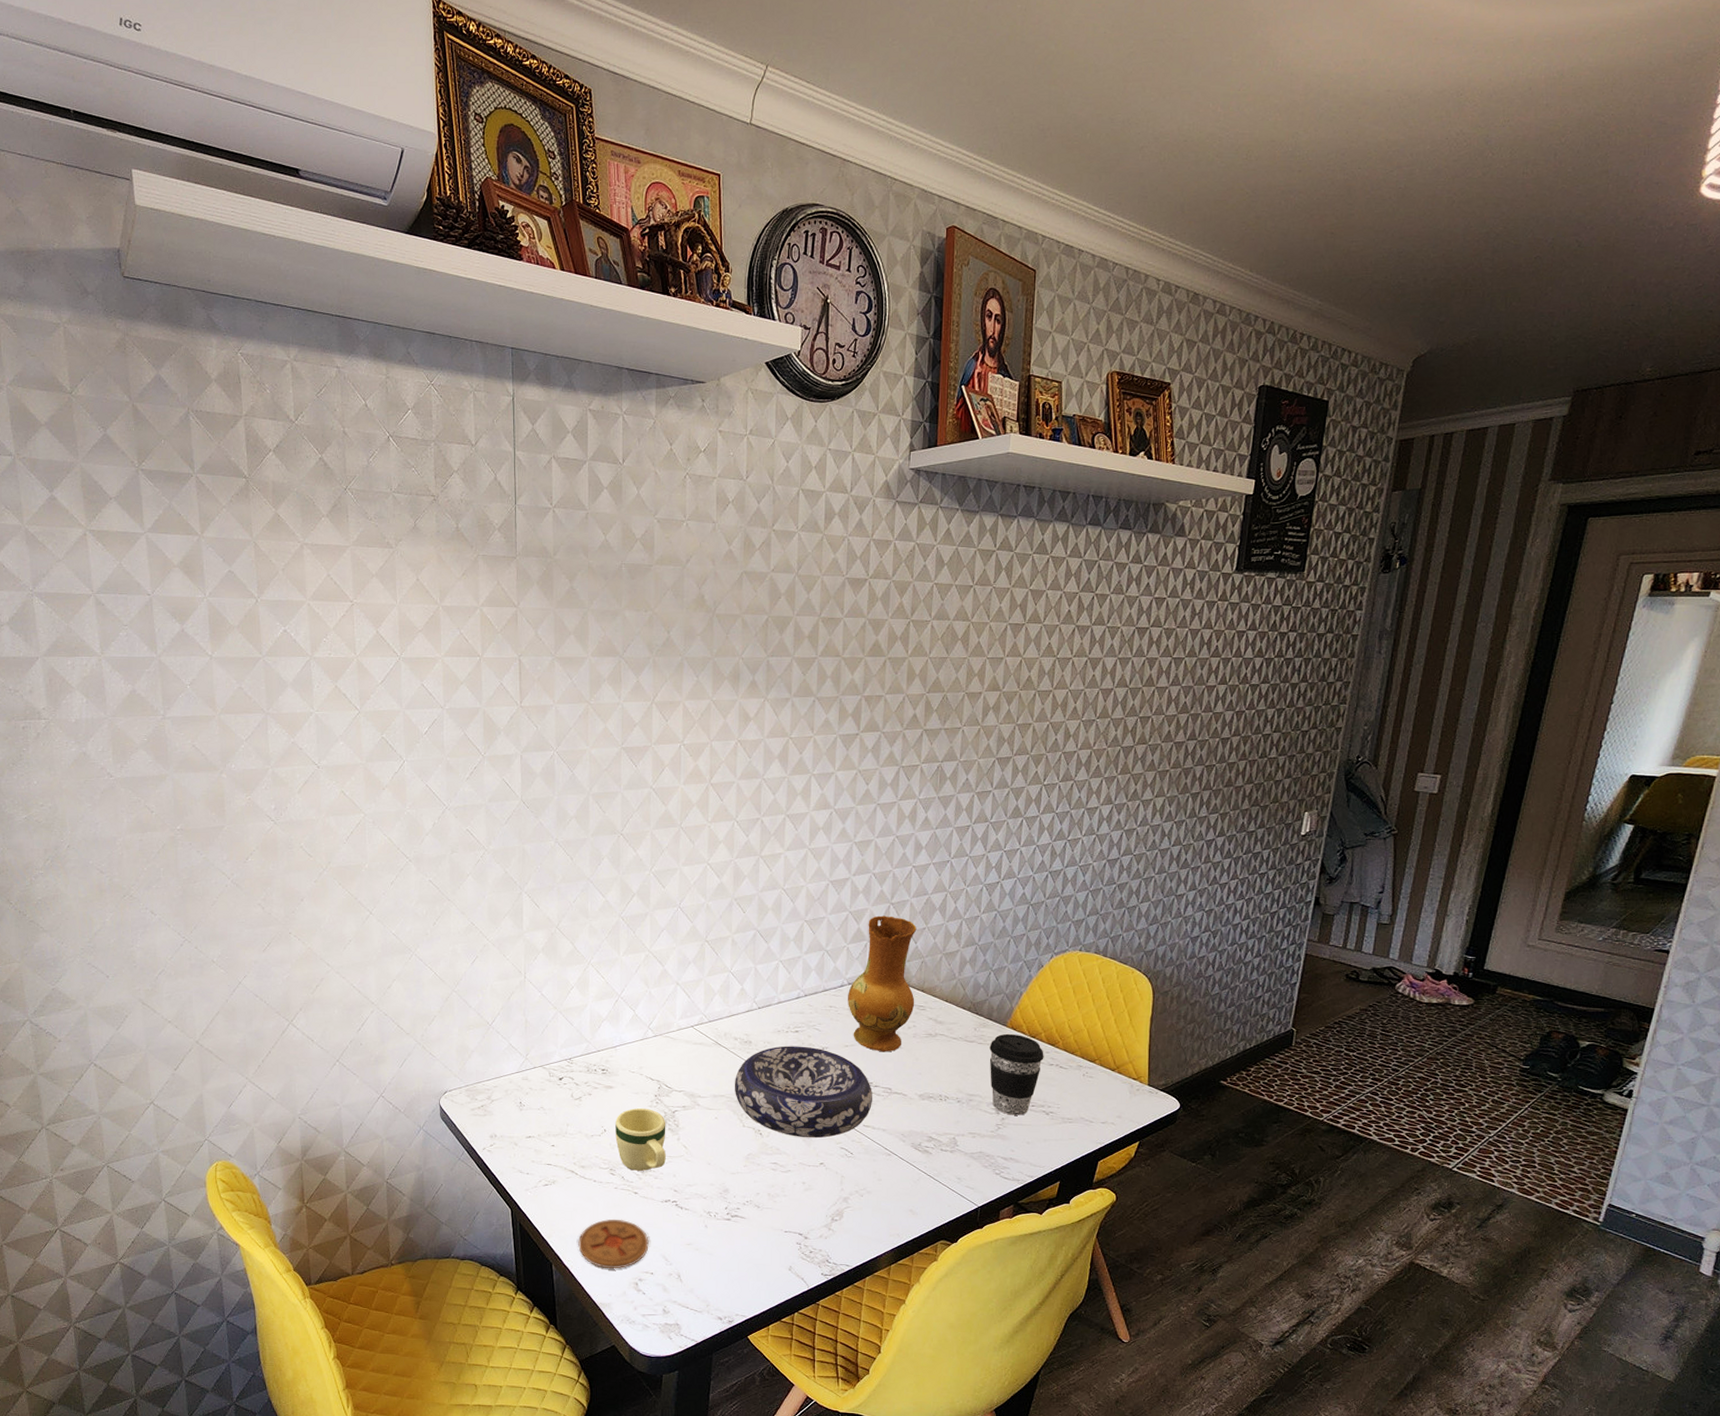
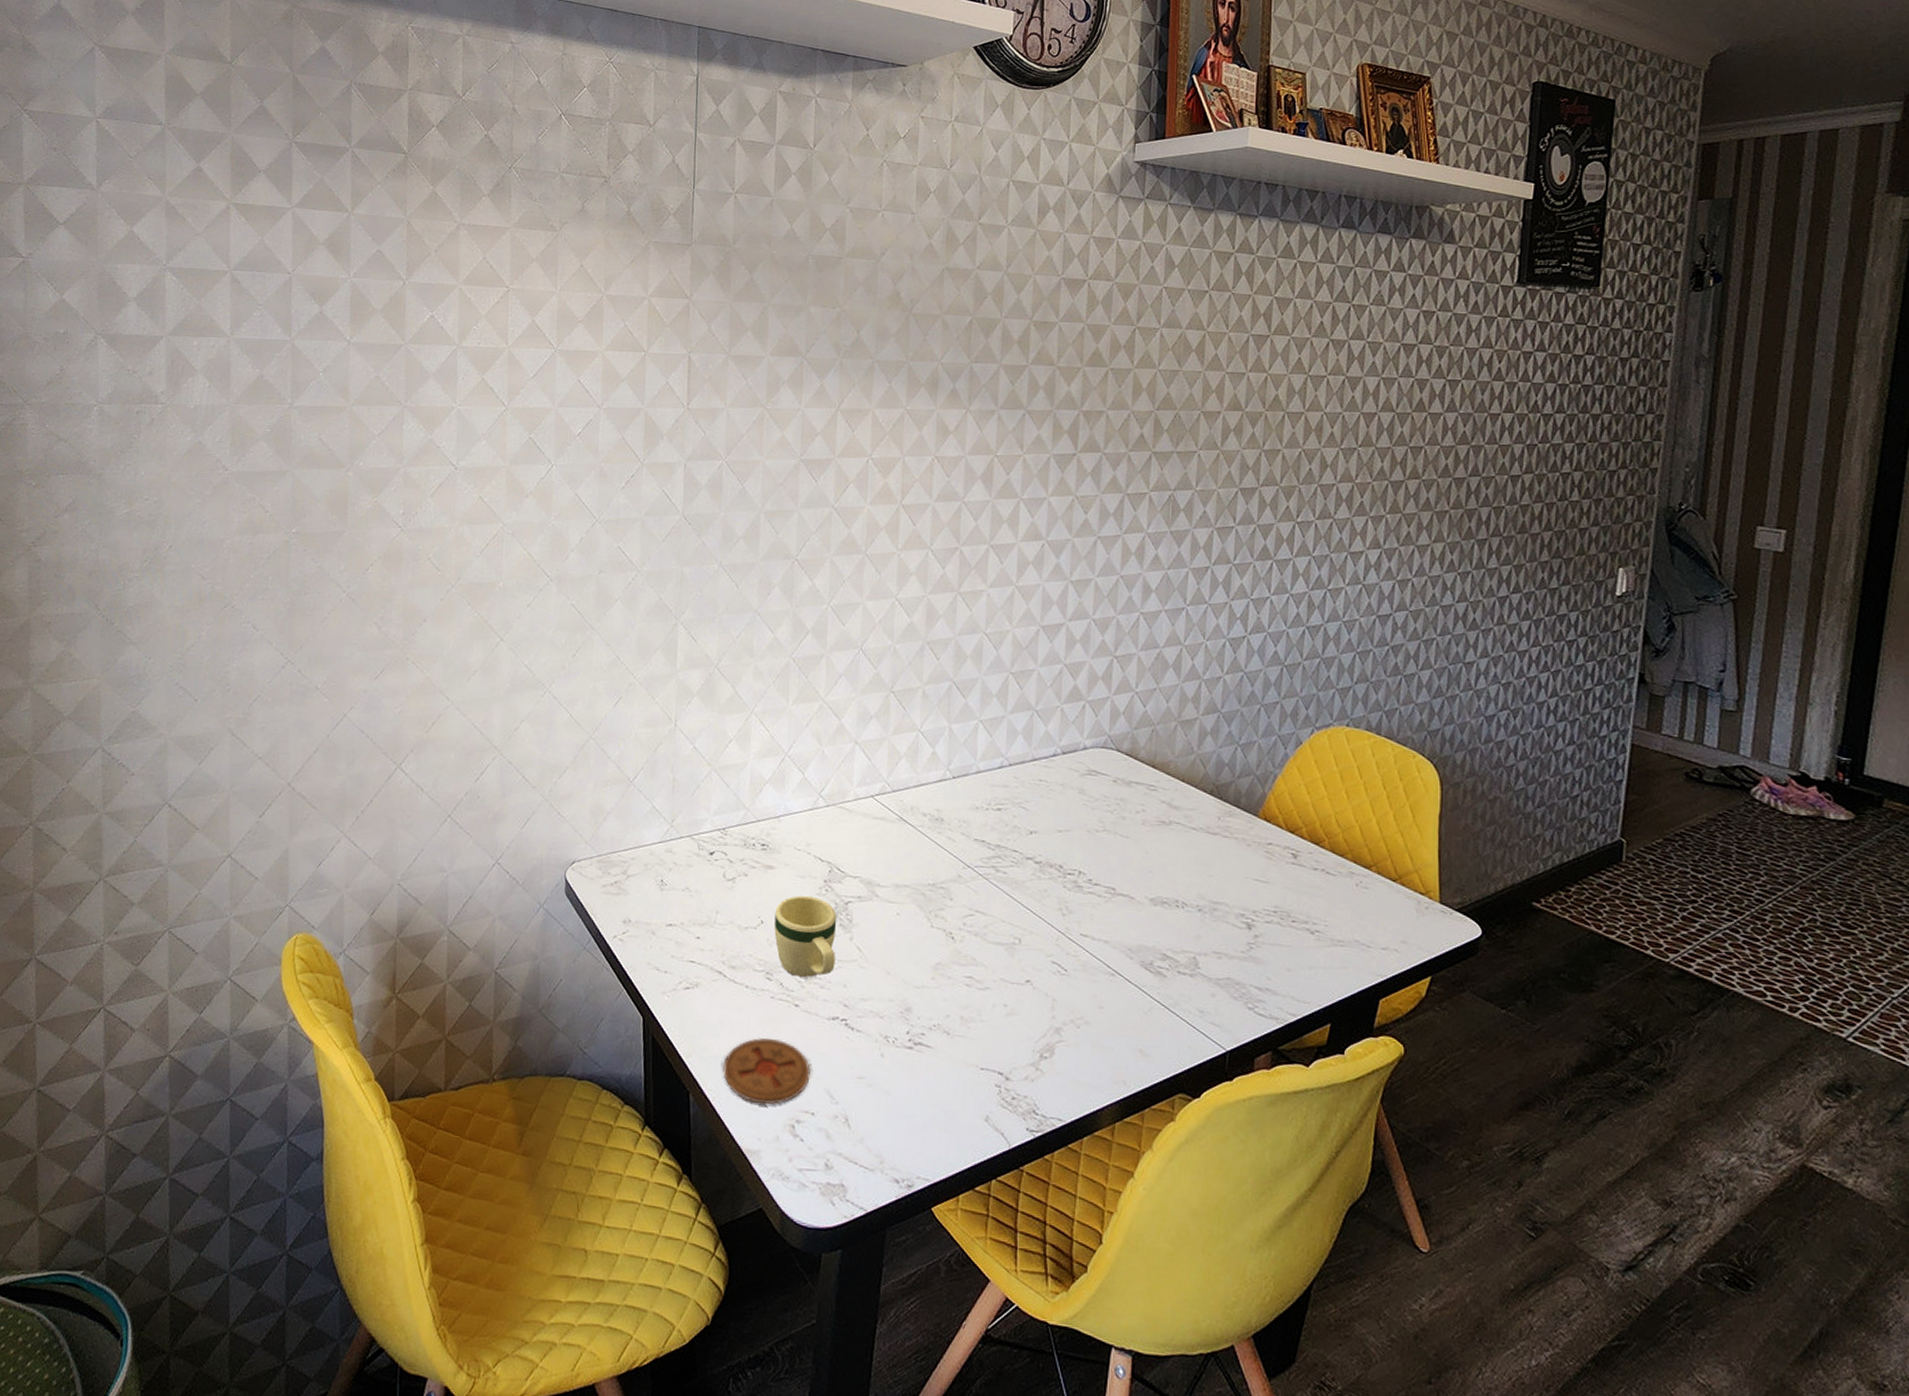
decorative bowl: present [734,1046,872,1138] -> none [921,826,1092,948]
ceramic jug: present [848,915,917,1052] -> none [1062,670,1146,842]
coffee cup: present [989,1033,1044,1115] -> none [1237,826,1306,933]

